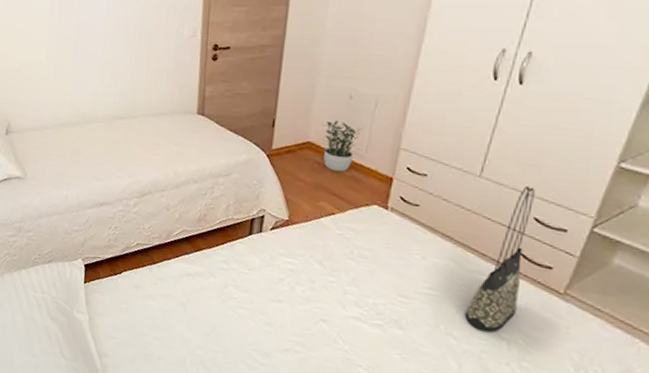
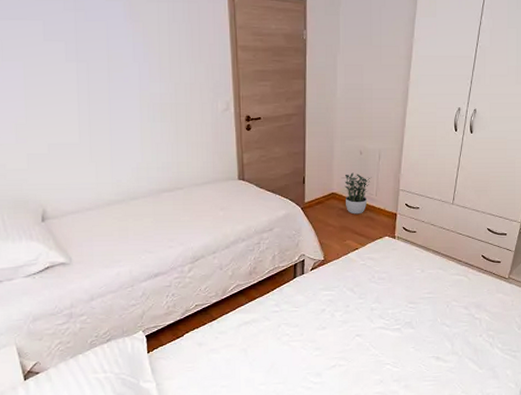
tote bag: present [464,186,535,333] -> none [452,207,486,317]

